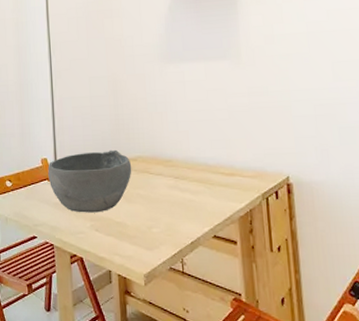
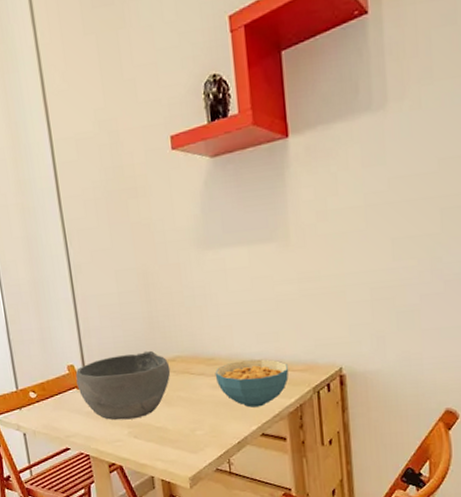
cereal bowl: none [172,164,240,209] -> present [215,359,289,408]

